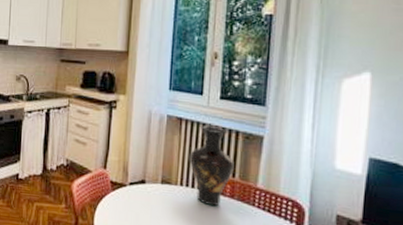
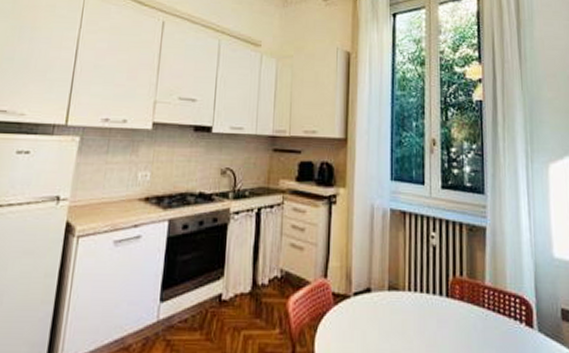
vase: present [189,126,234,207] -> none [415,219,461,313]

